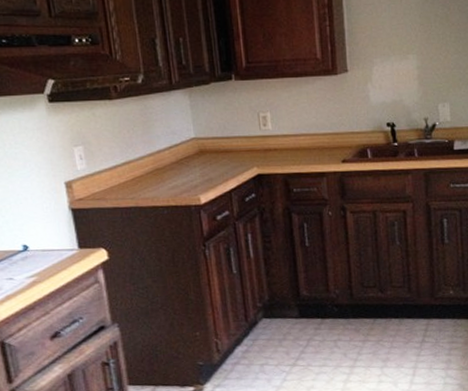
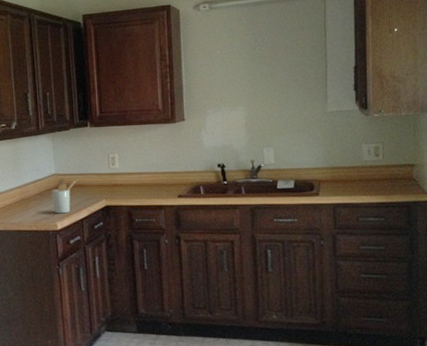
utensil holder: none [191,142,222,185] -> present [51,178,77,214]

